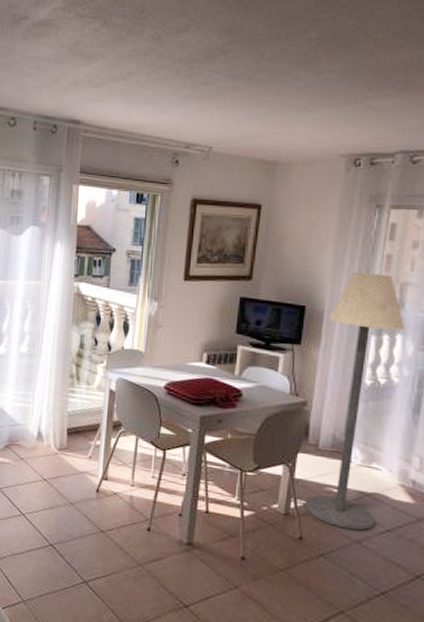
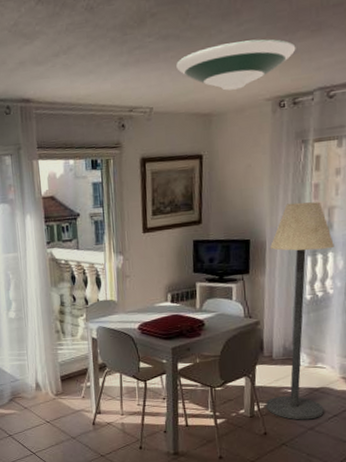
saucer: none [243,91,379,140] -> present [176,39,296,91]

